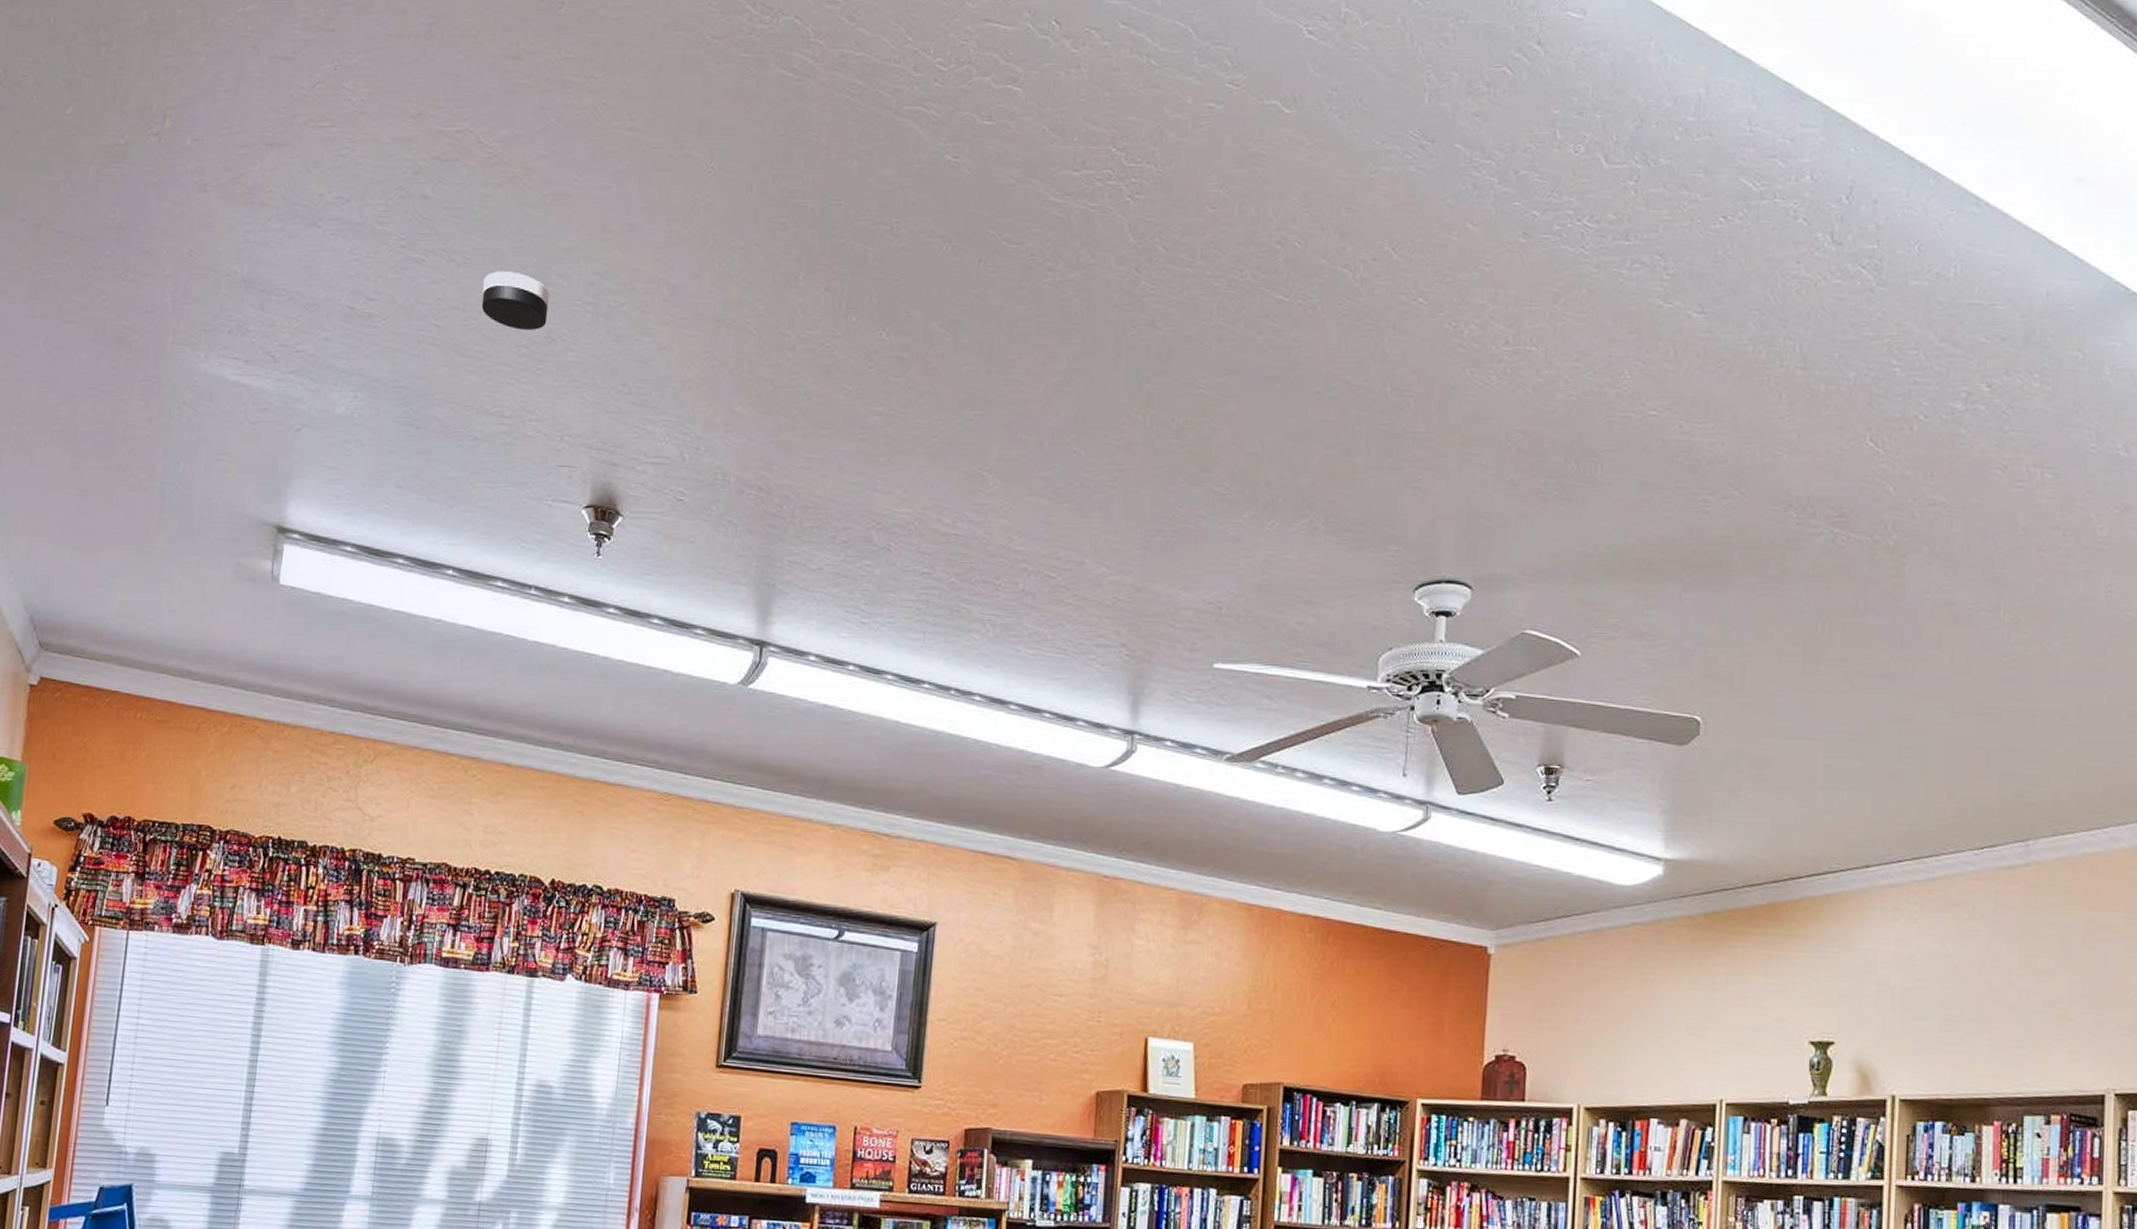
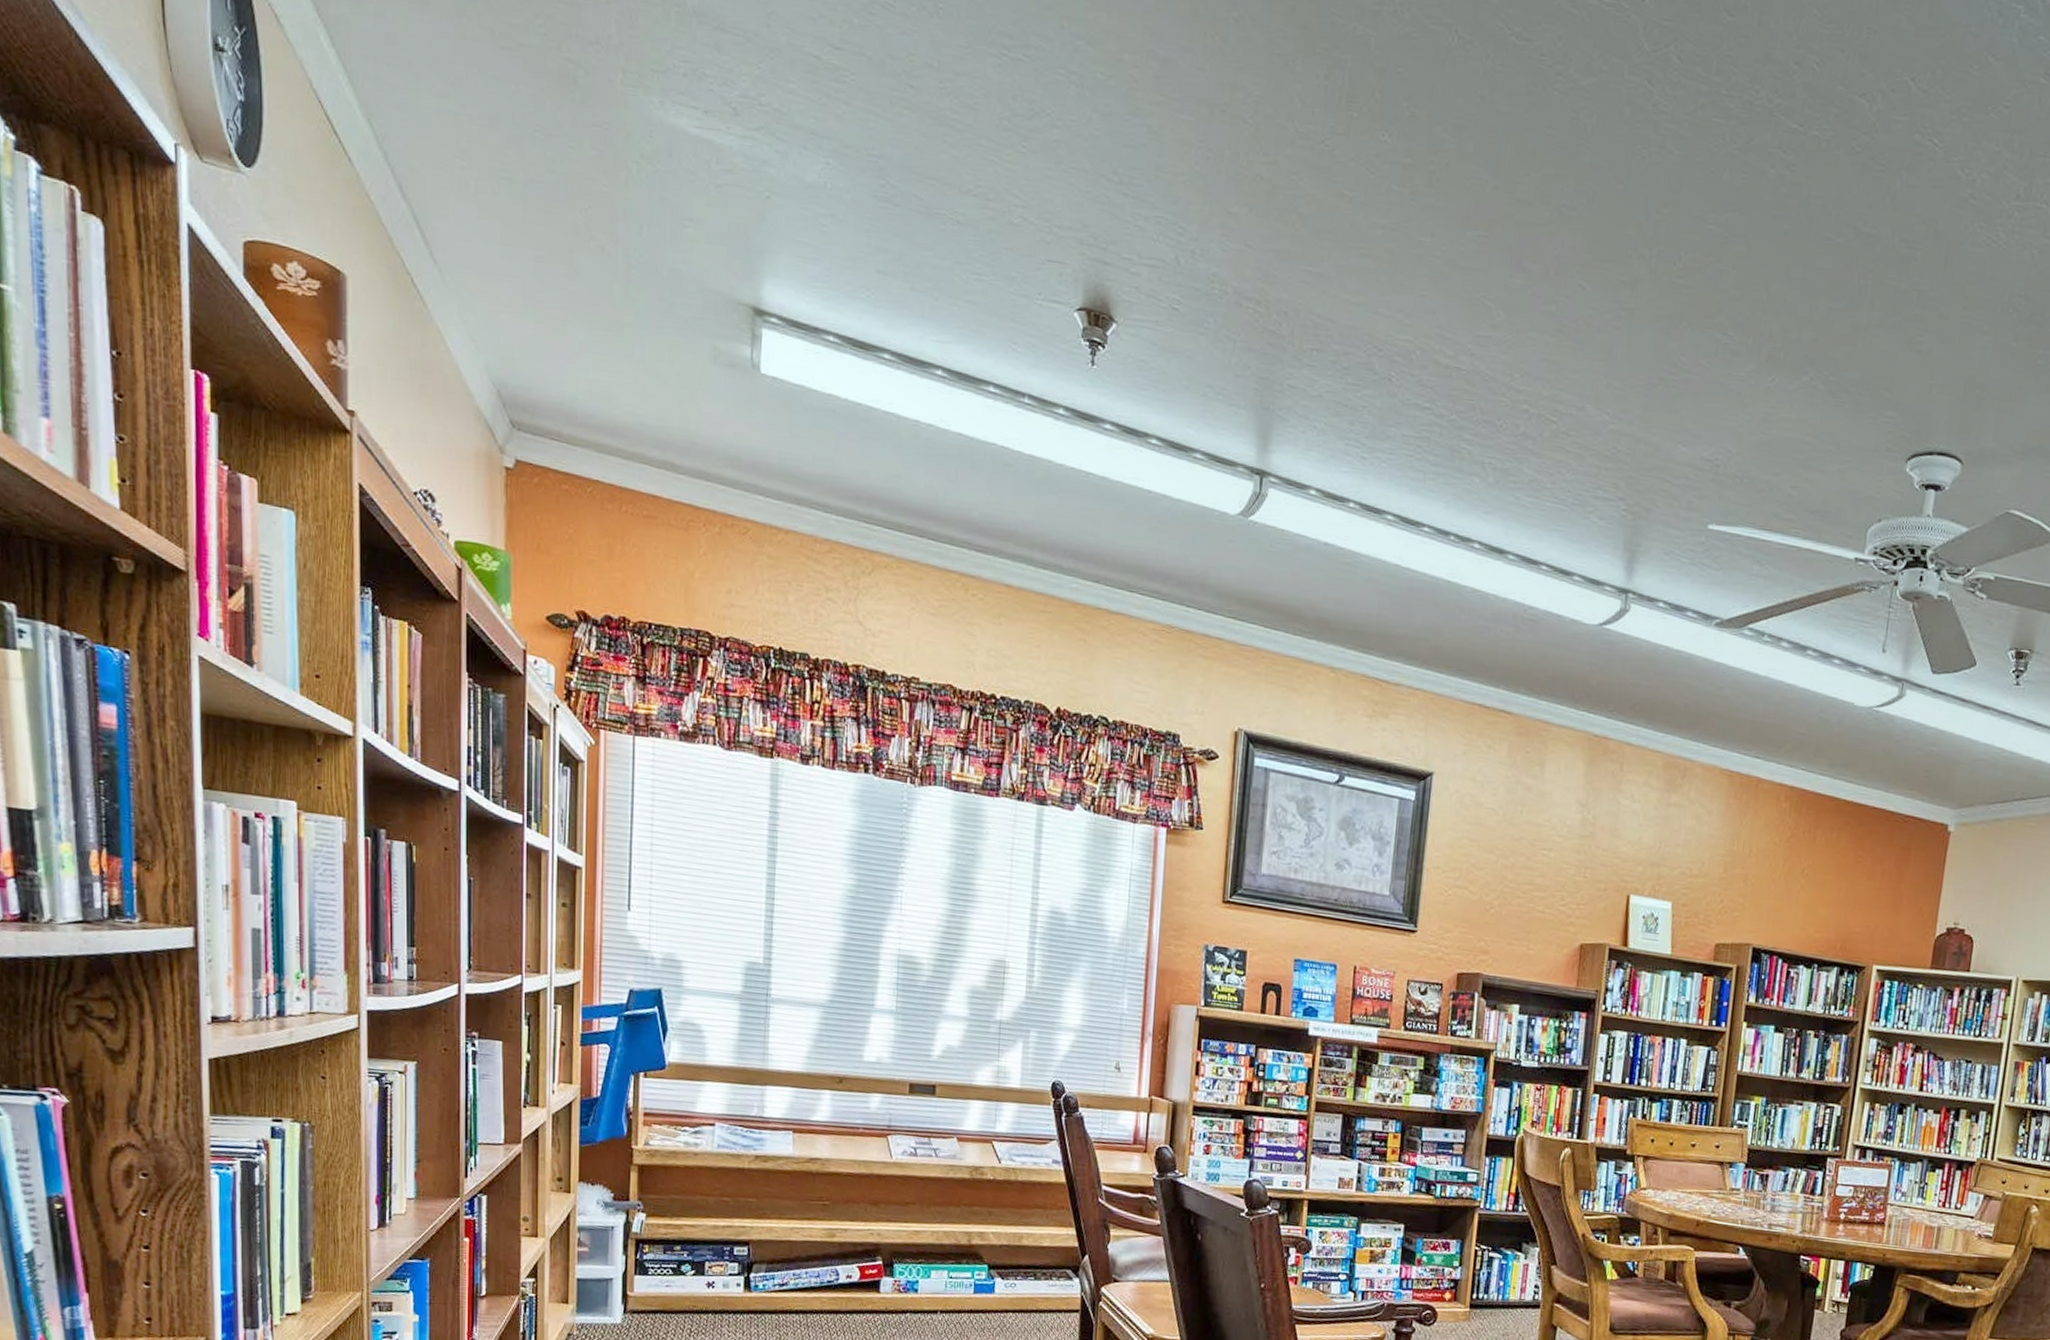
smoke detector: present [481,271,550,330] -> none [957,25,1031,100]

